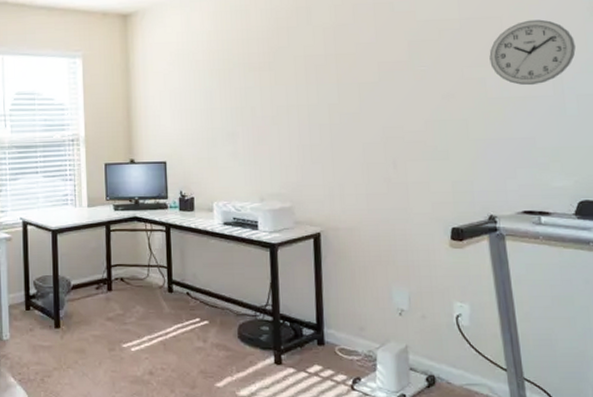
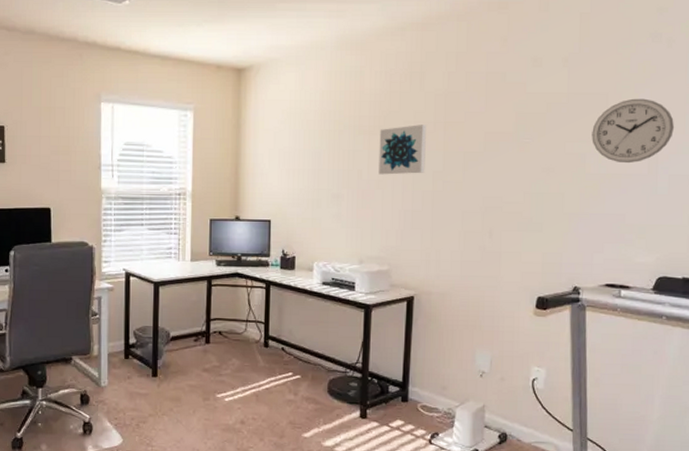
wall art: none [270,58,320,111] -> present [378,125,426,175]

